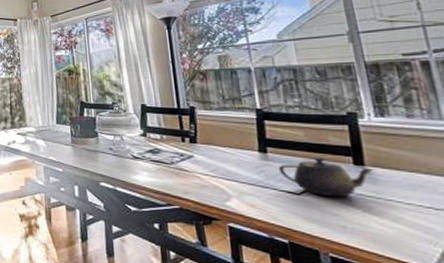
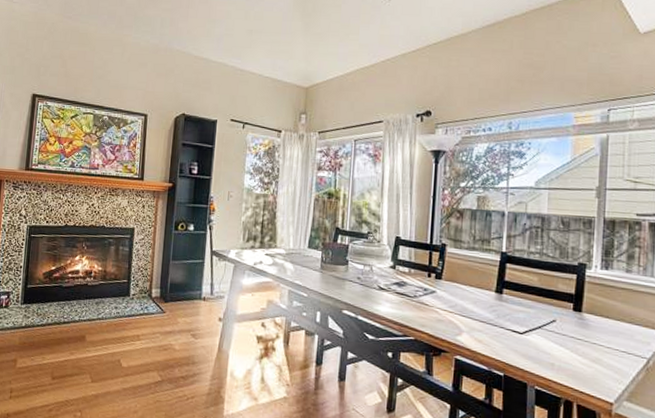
teapot: present [278,156,375,198] -> none [509,301,589,339]

